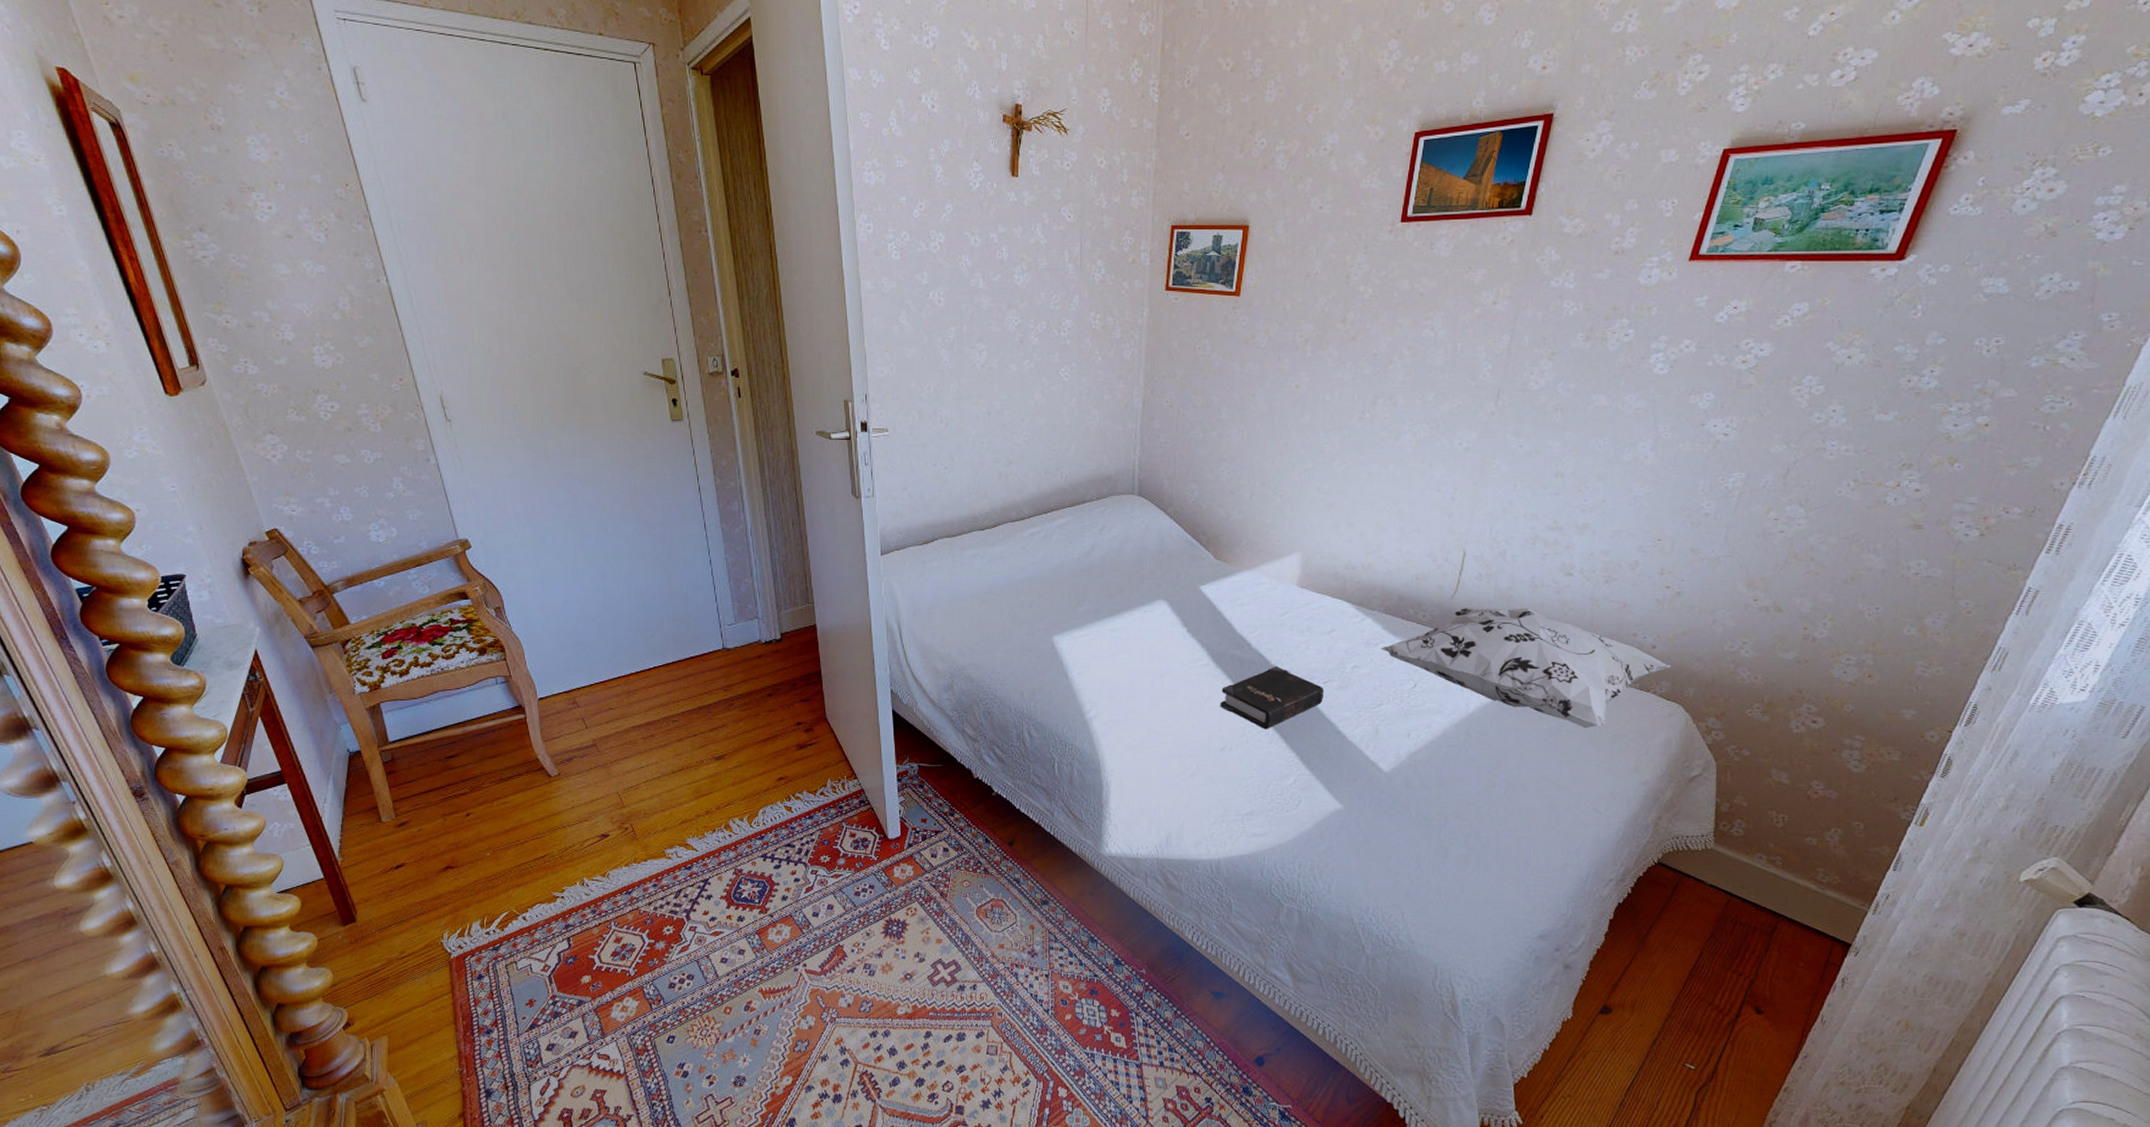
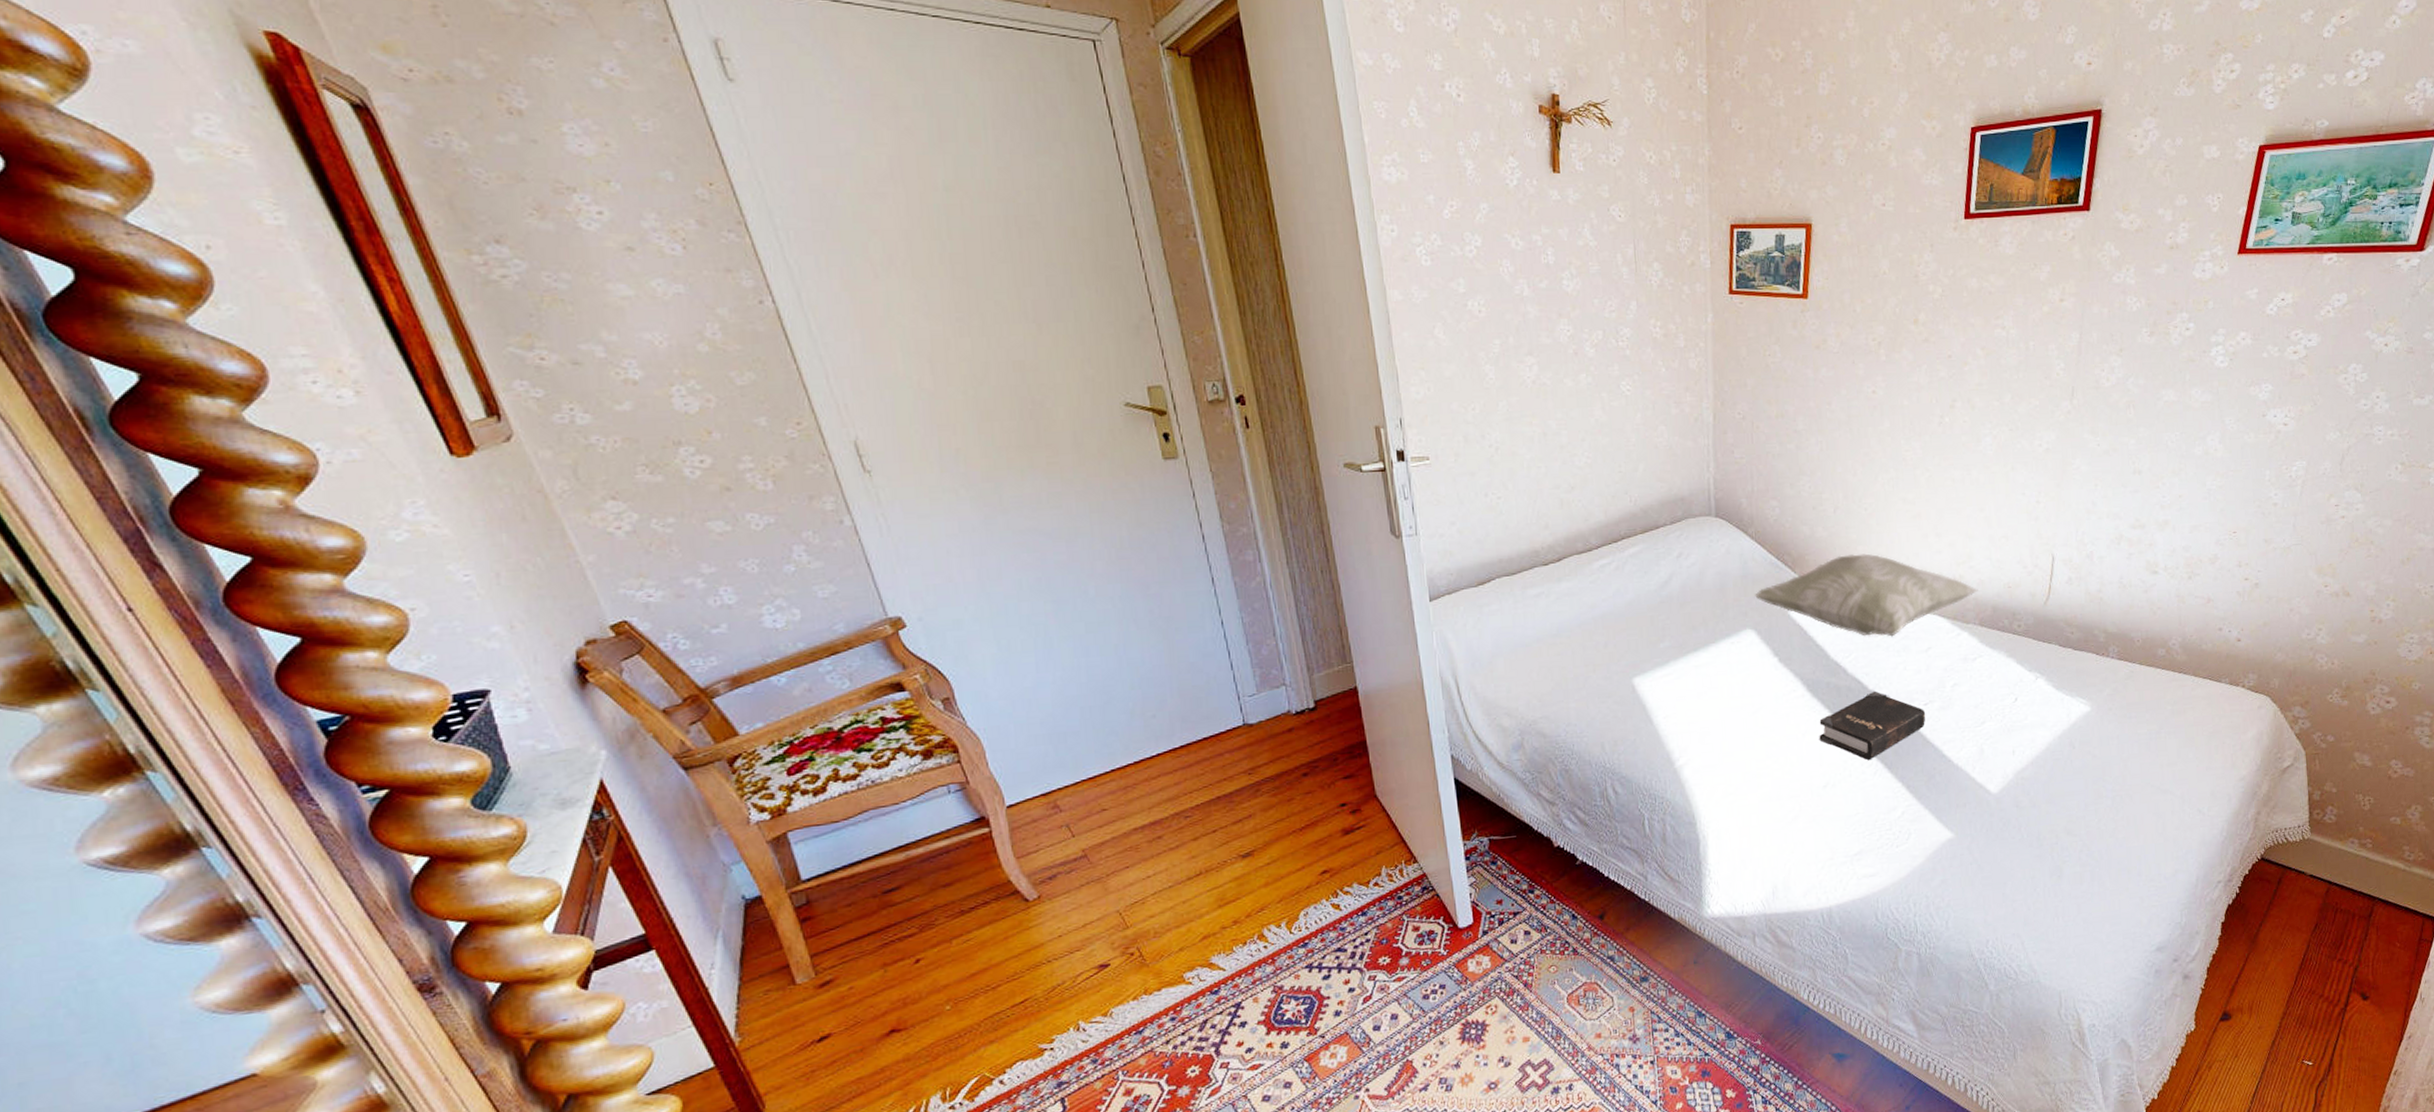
decorative pillow: none [1169,538,1386,617] -> present [1755,553,1978,637]
decorative pillow: present [1381,608,1671,729] -> none [1979,609,2256,729]

